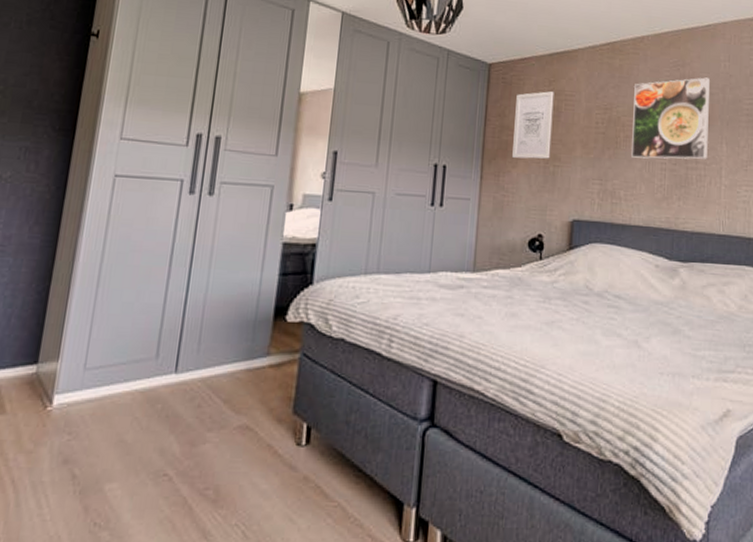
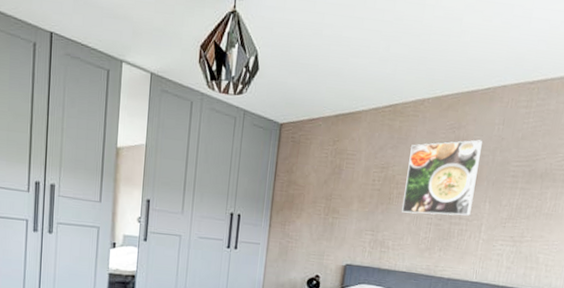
wall art: present [512,90,554,159] -> none [297,150,338,211]

